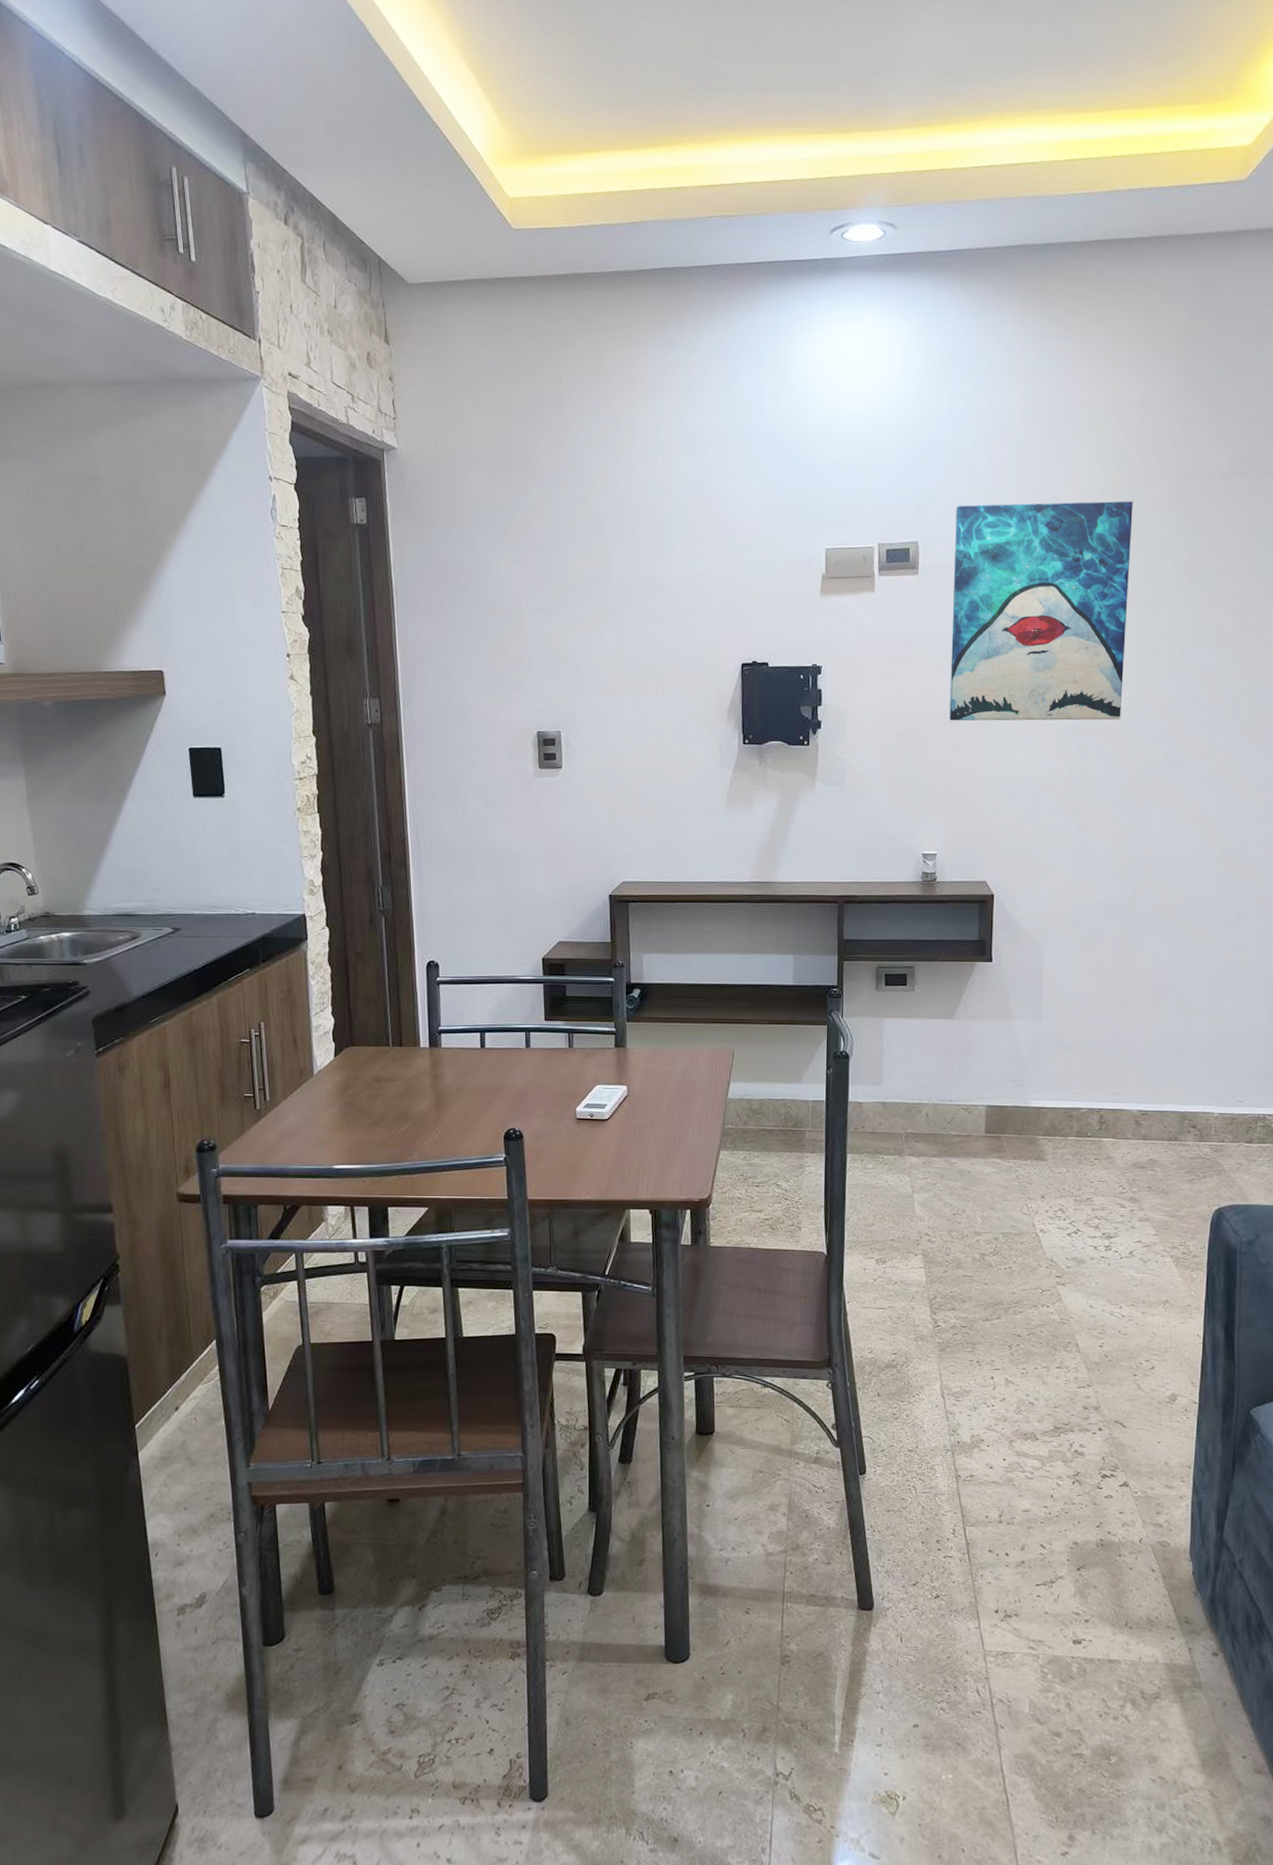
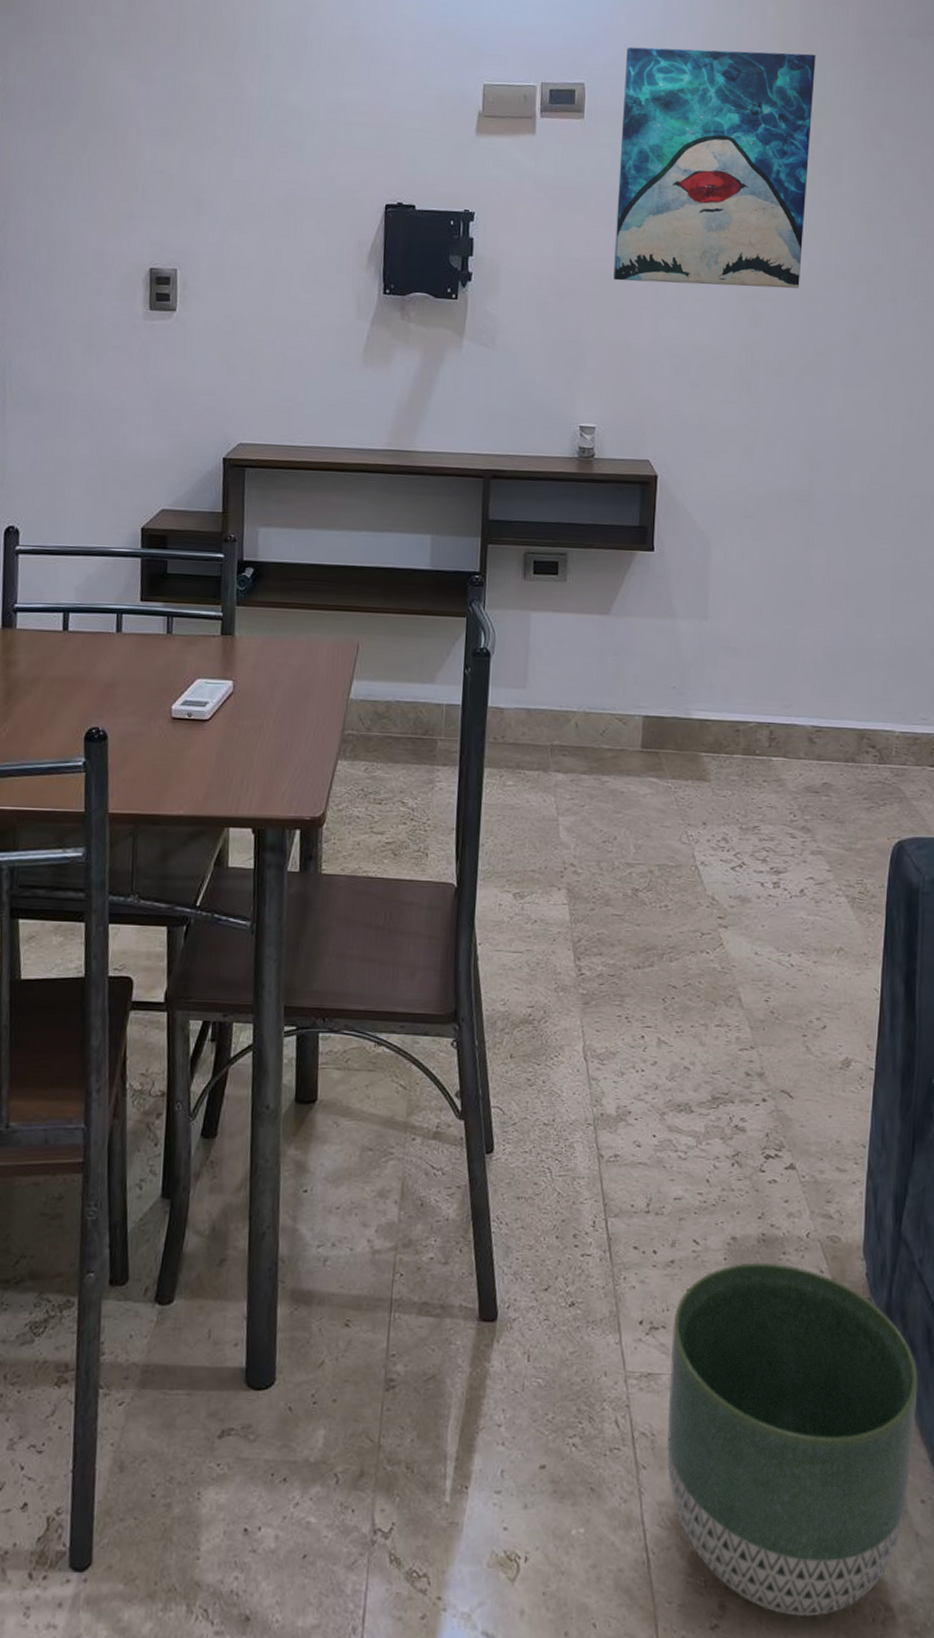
planter: none [1021,1563,1239,1848] -> present [667,1262,918,1618]

